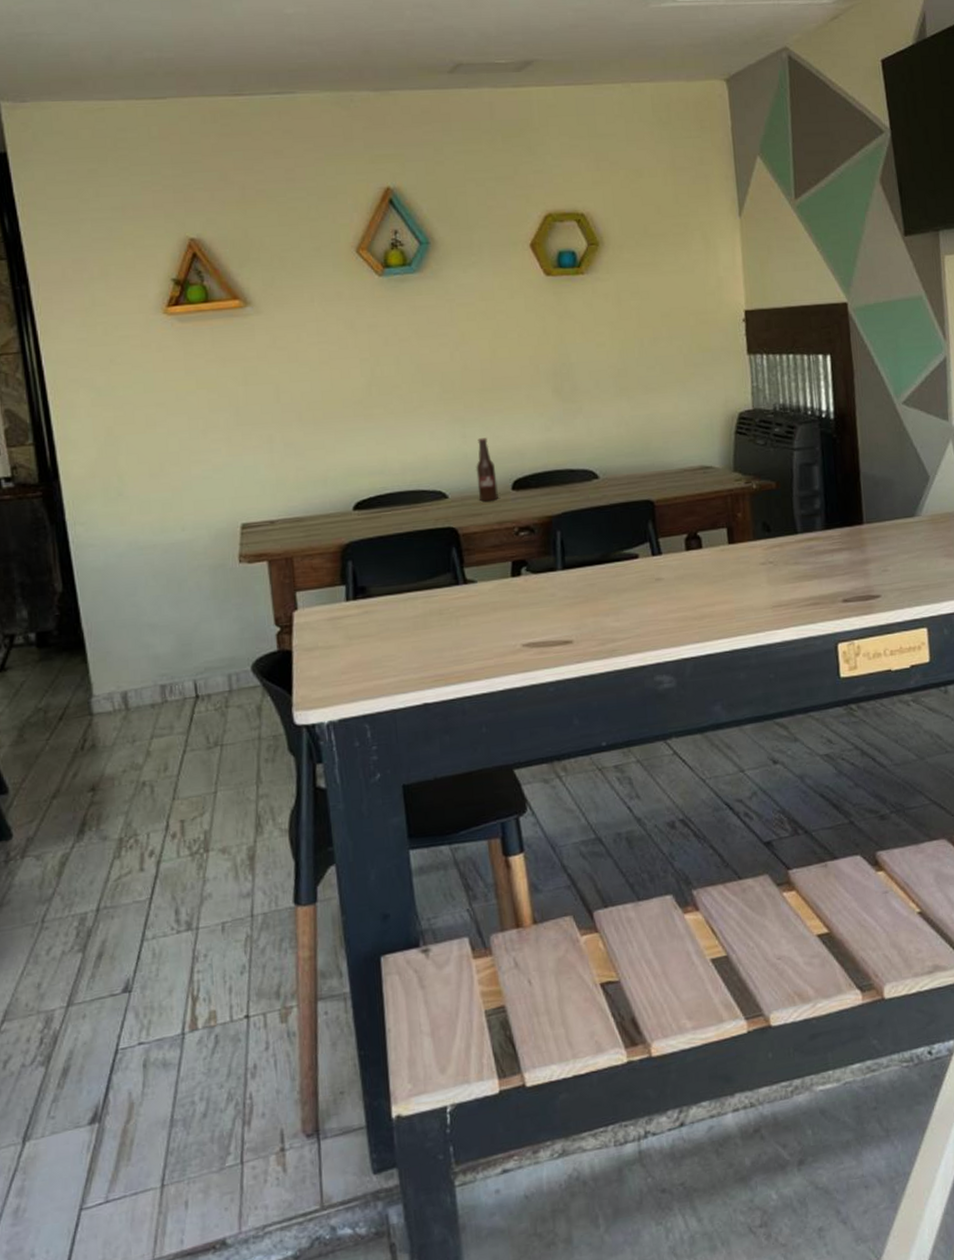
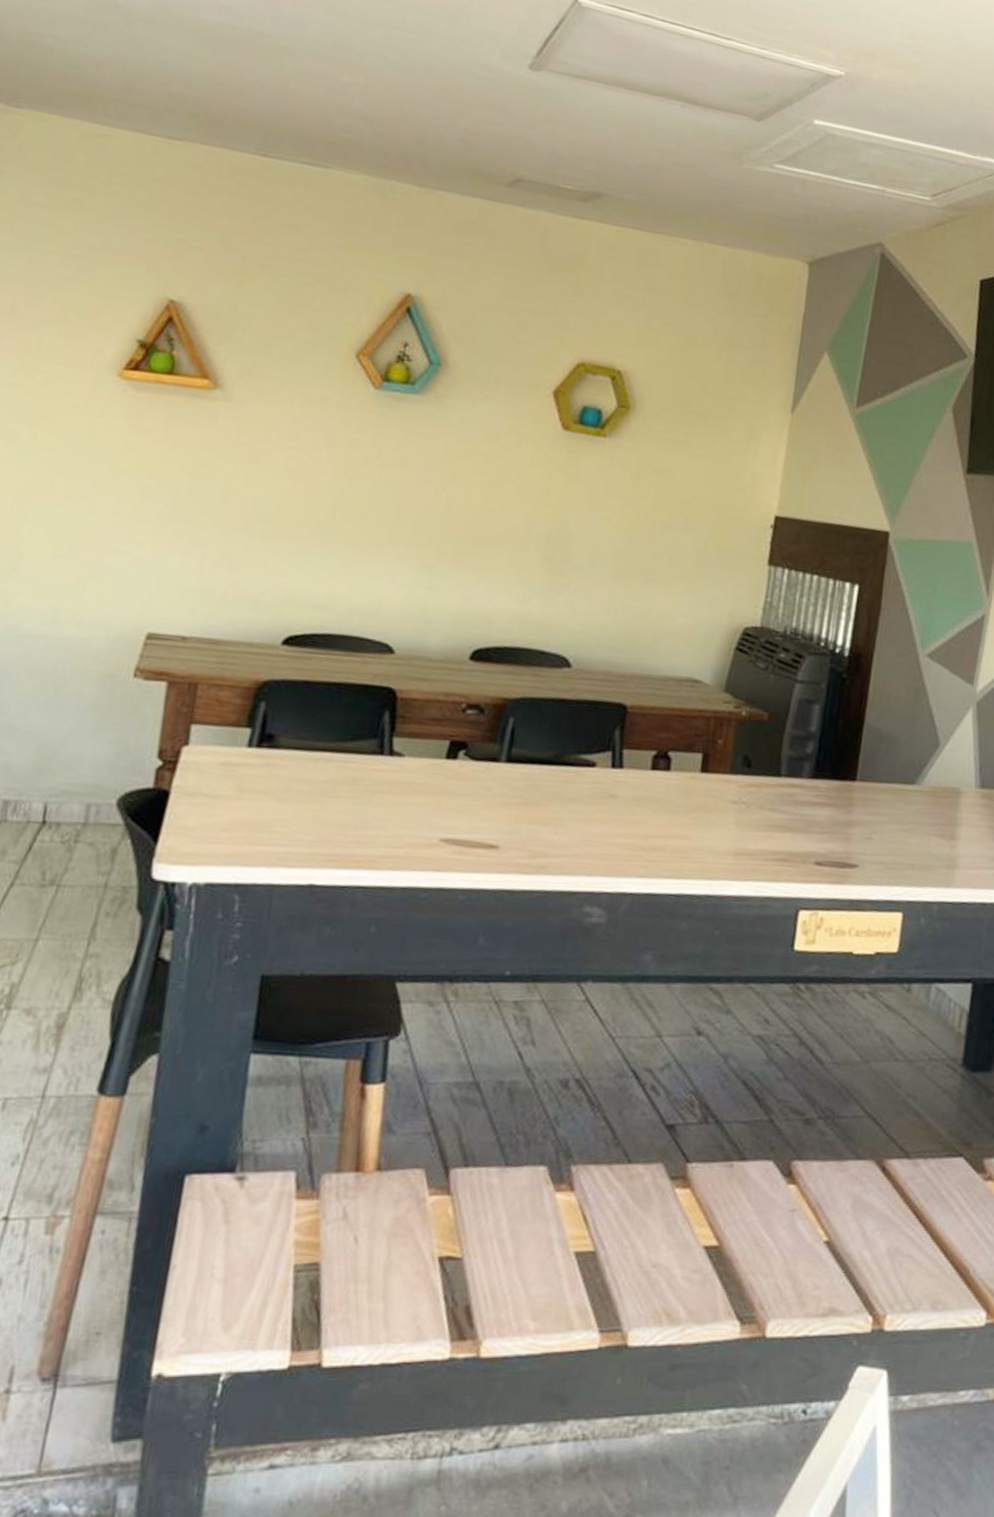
beer bottle: present [475,438,499,503] -> none [430,593,457,669]

